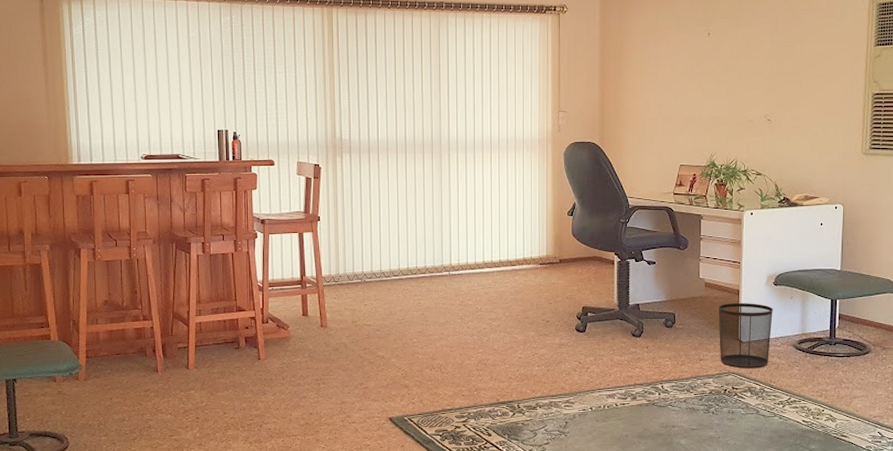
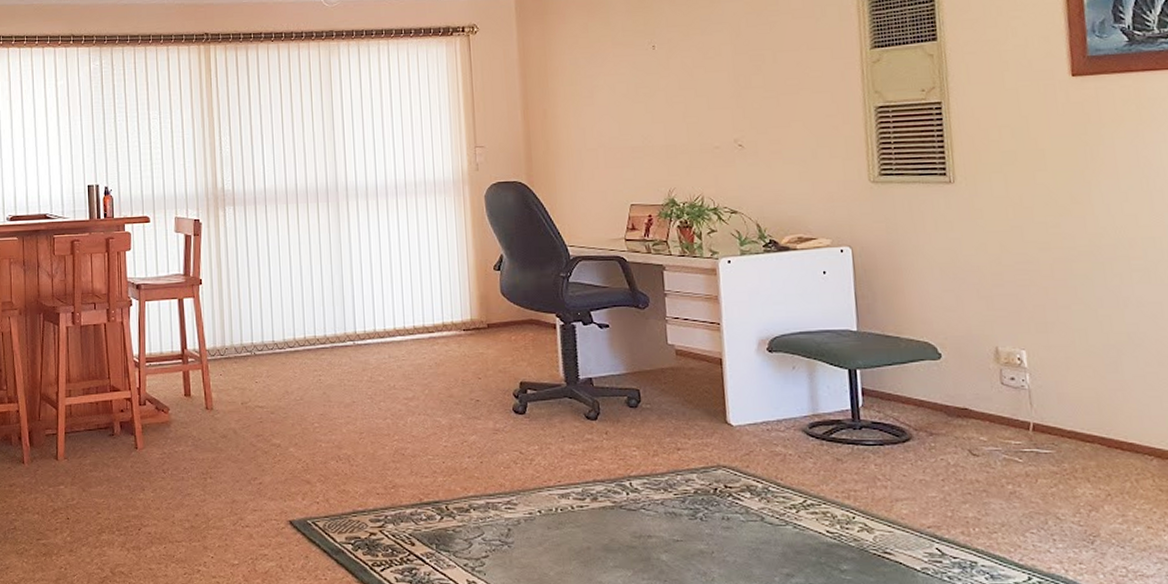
waste bin: present [718,303,773,369] -> none [696,375,771,461]

